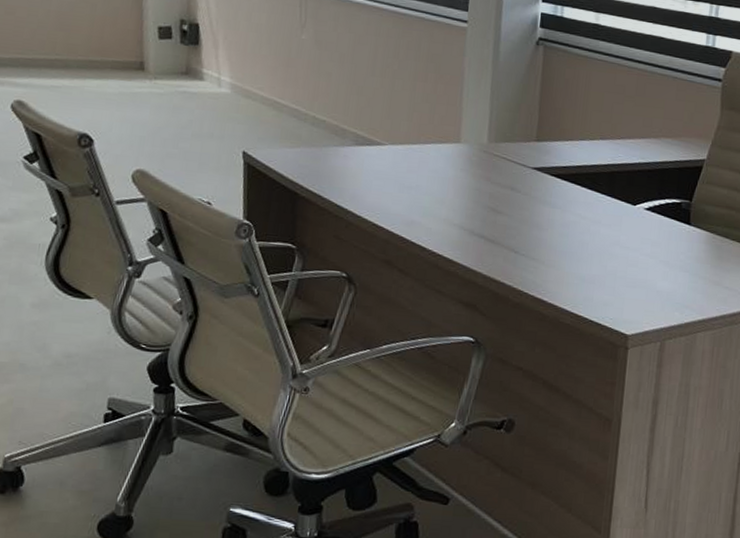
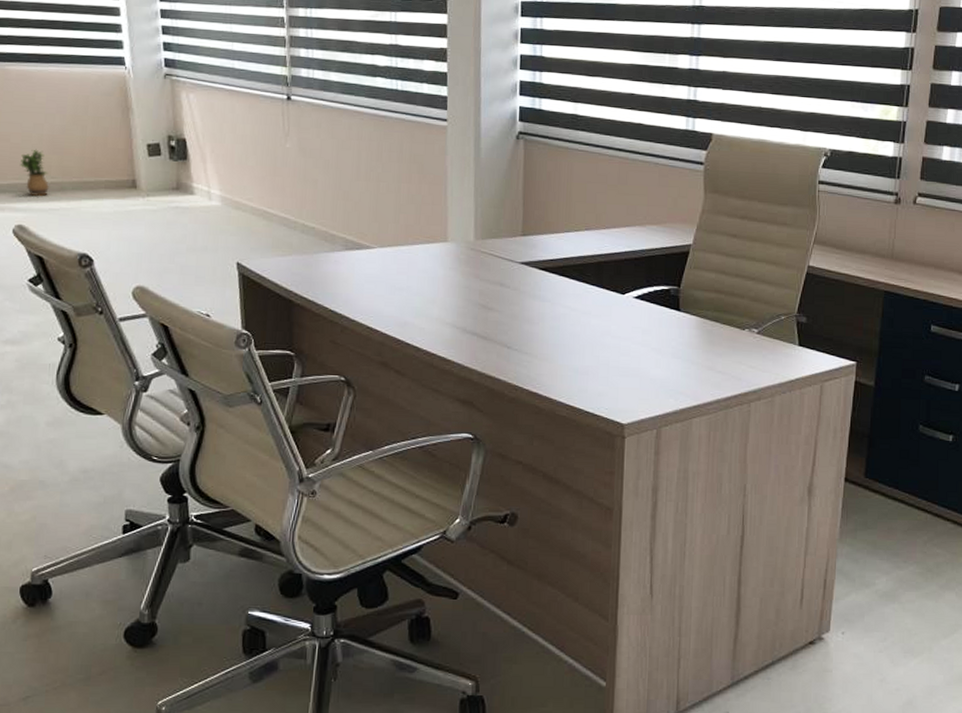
potted plant: none [23,24,54,72] -> present [19,149,50,196]

